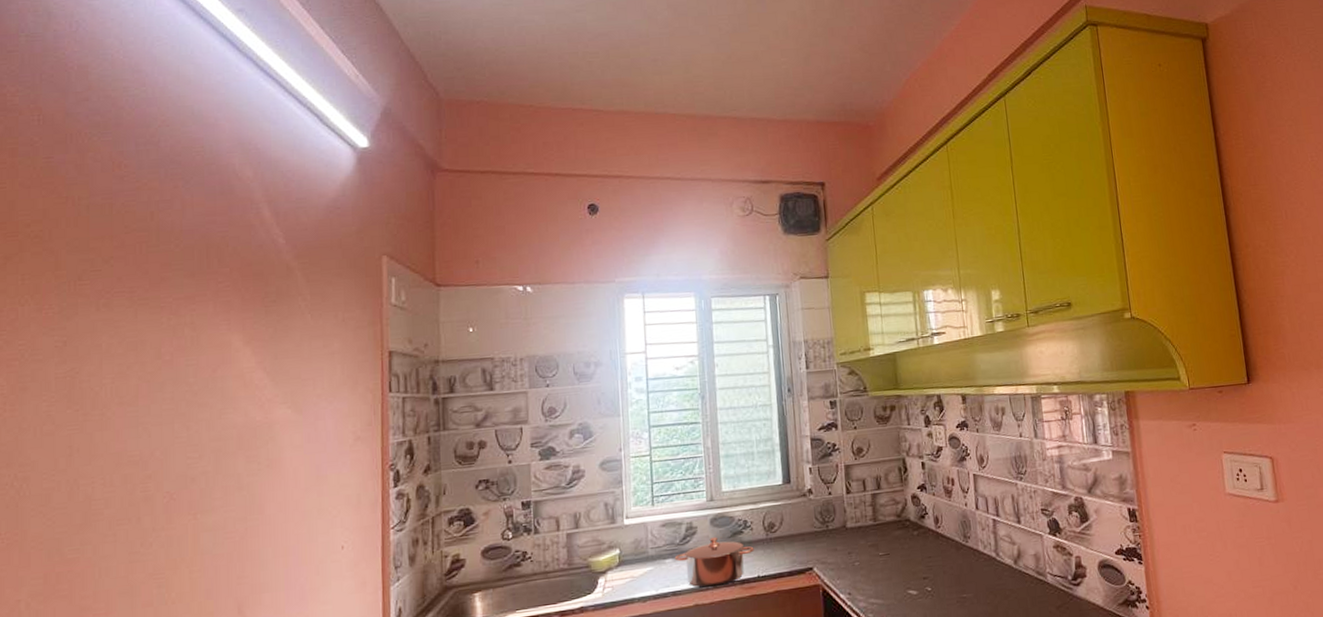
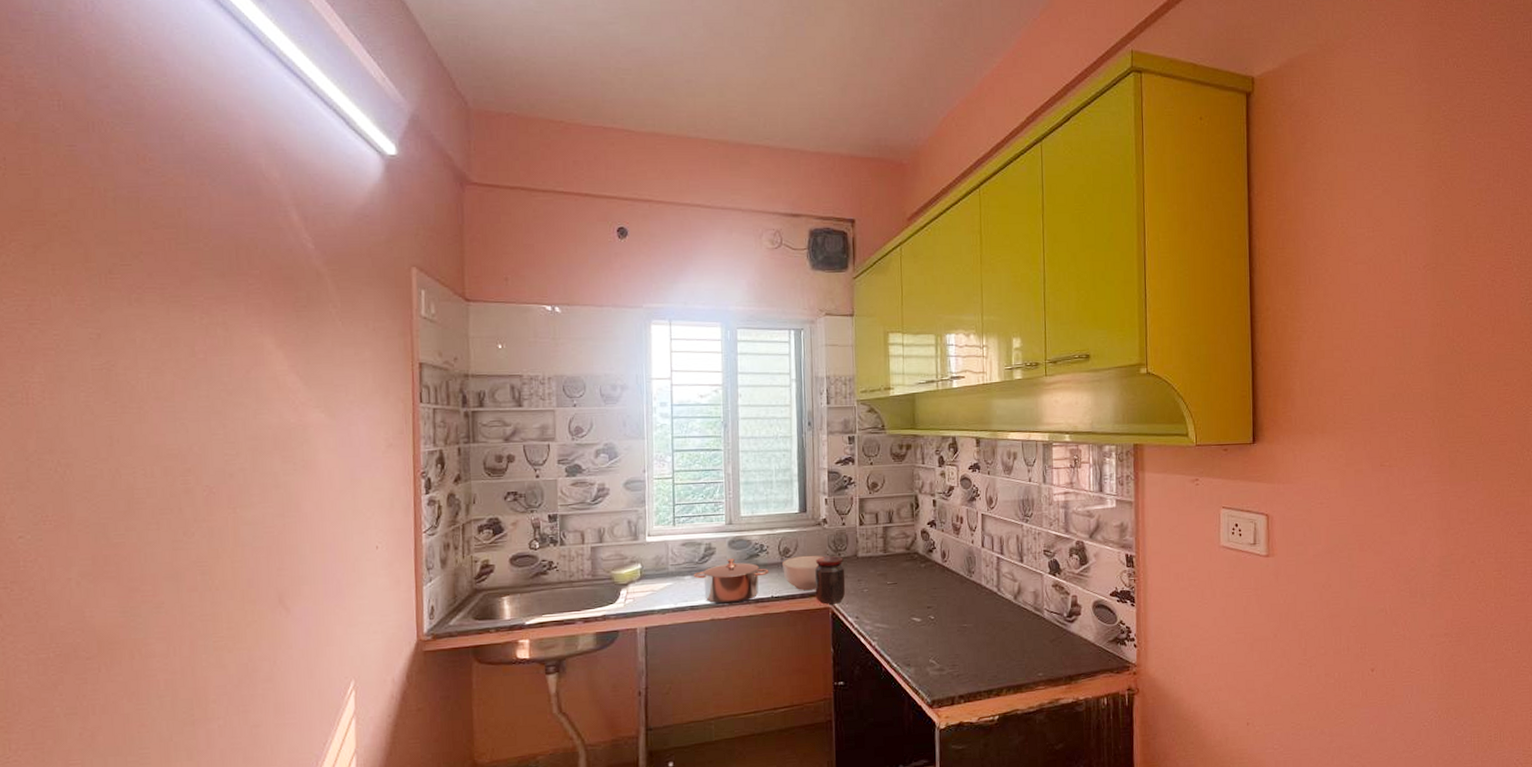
bowl: none [767,528,812,567] -> present [781,555,825,590]
jar: none [801,528,836,582] -> present [814,555,846,605]

